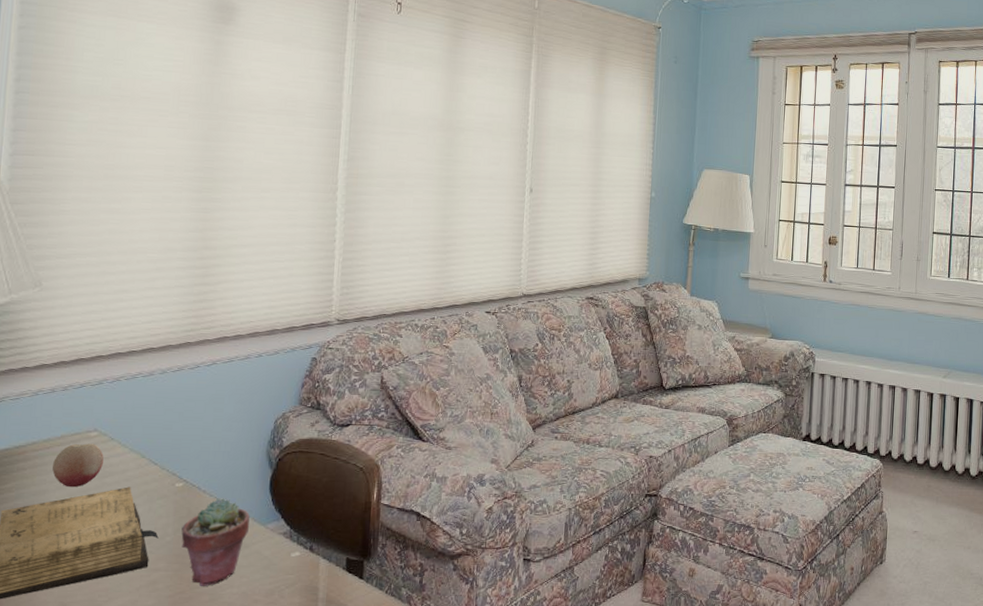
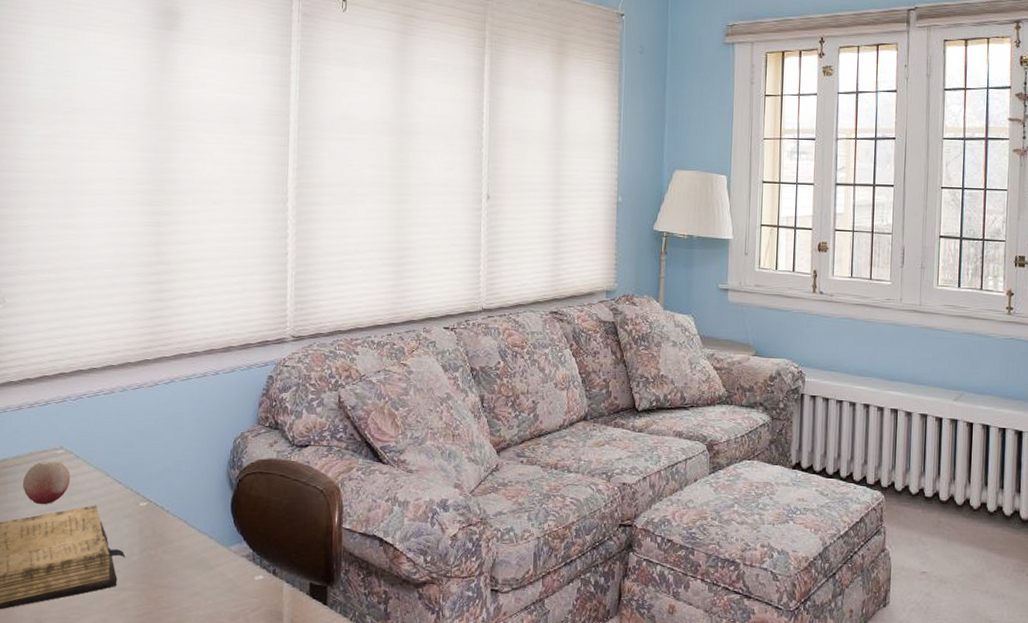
potted succulent: present [181,498,250,586] -> none [147,519,213,607]

